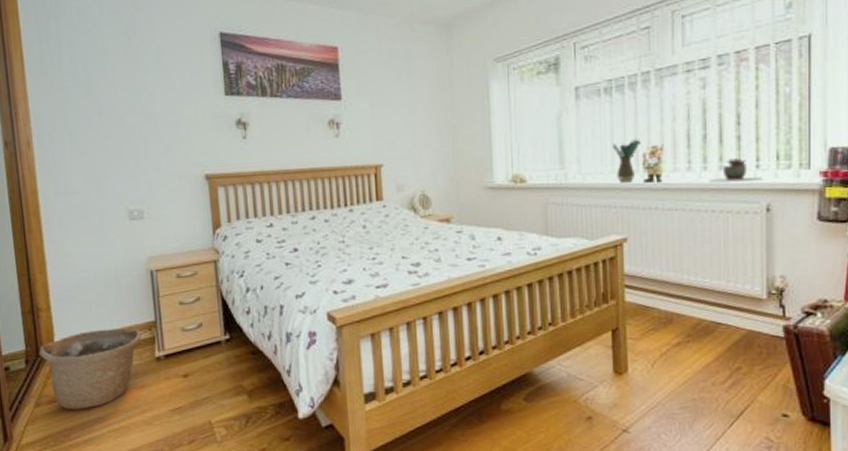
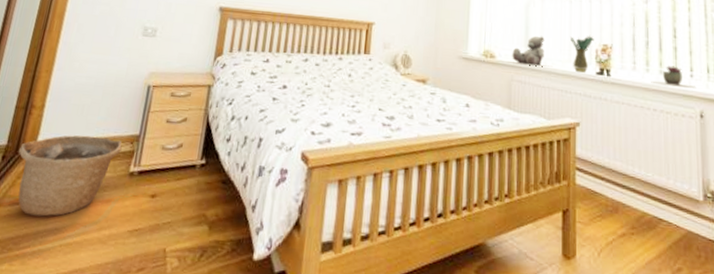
stuffed animal: none [541,148,593,186] -> present [508,35,553,67]

